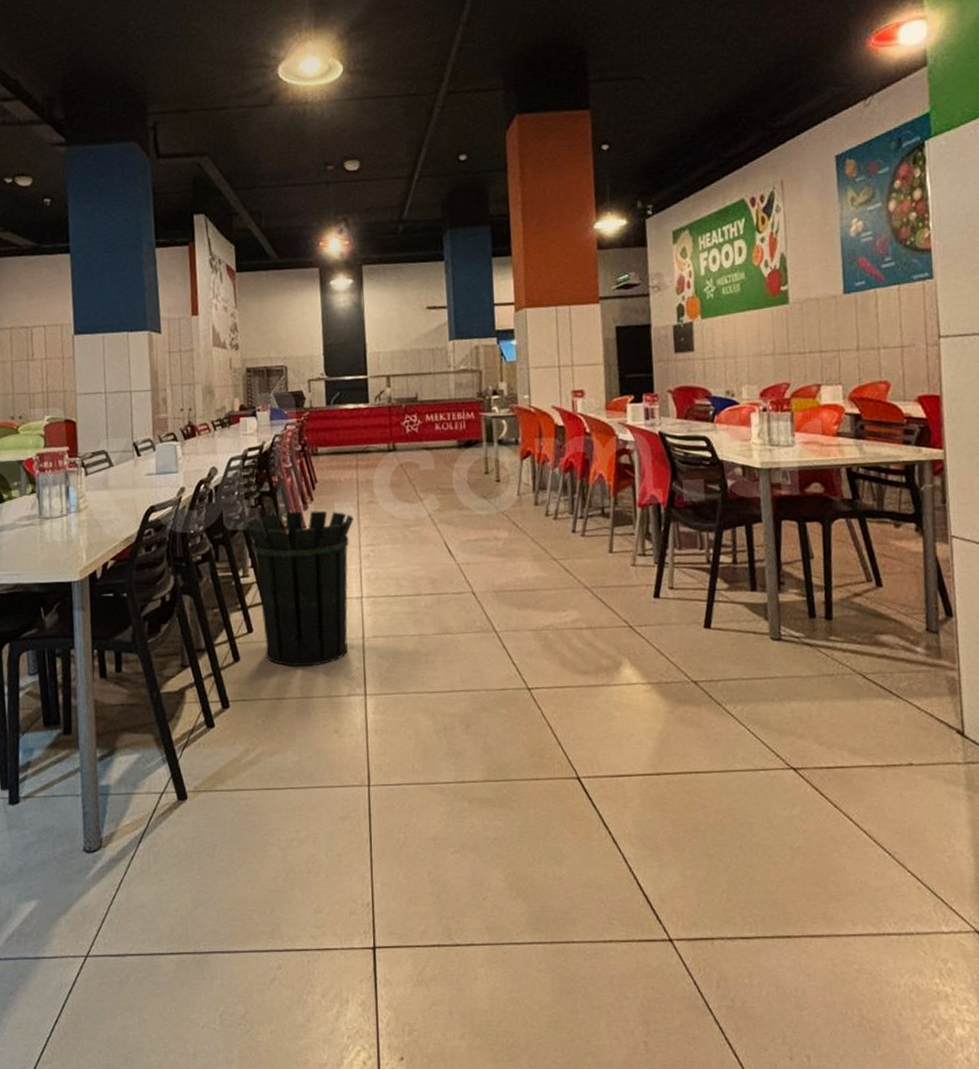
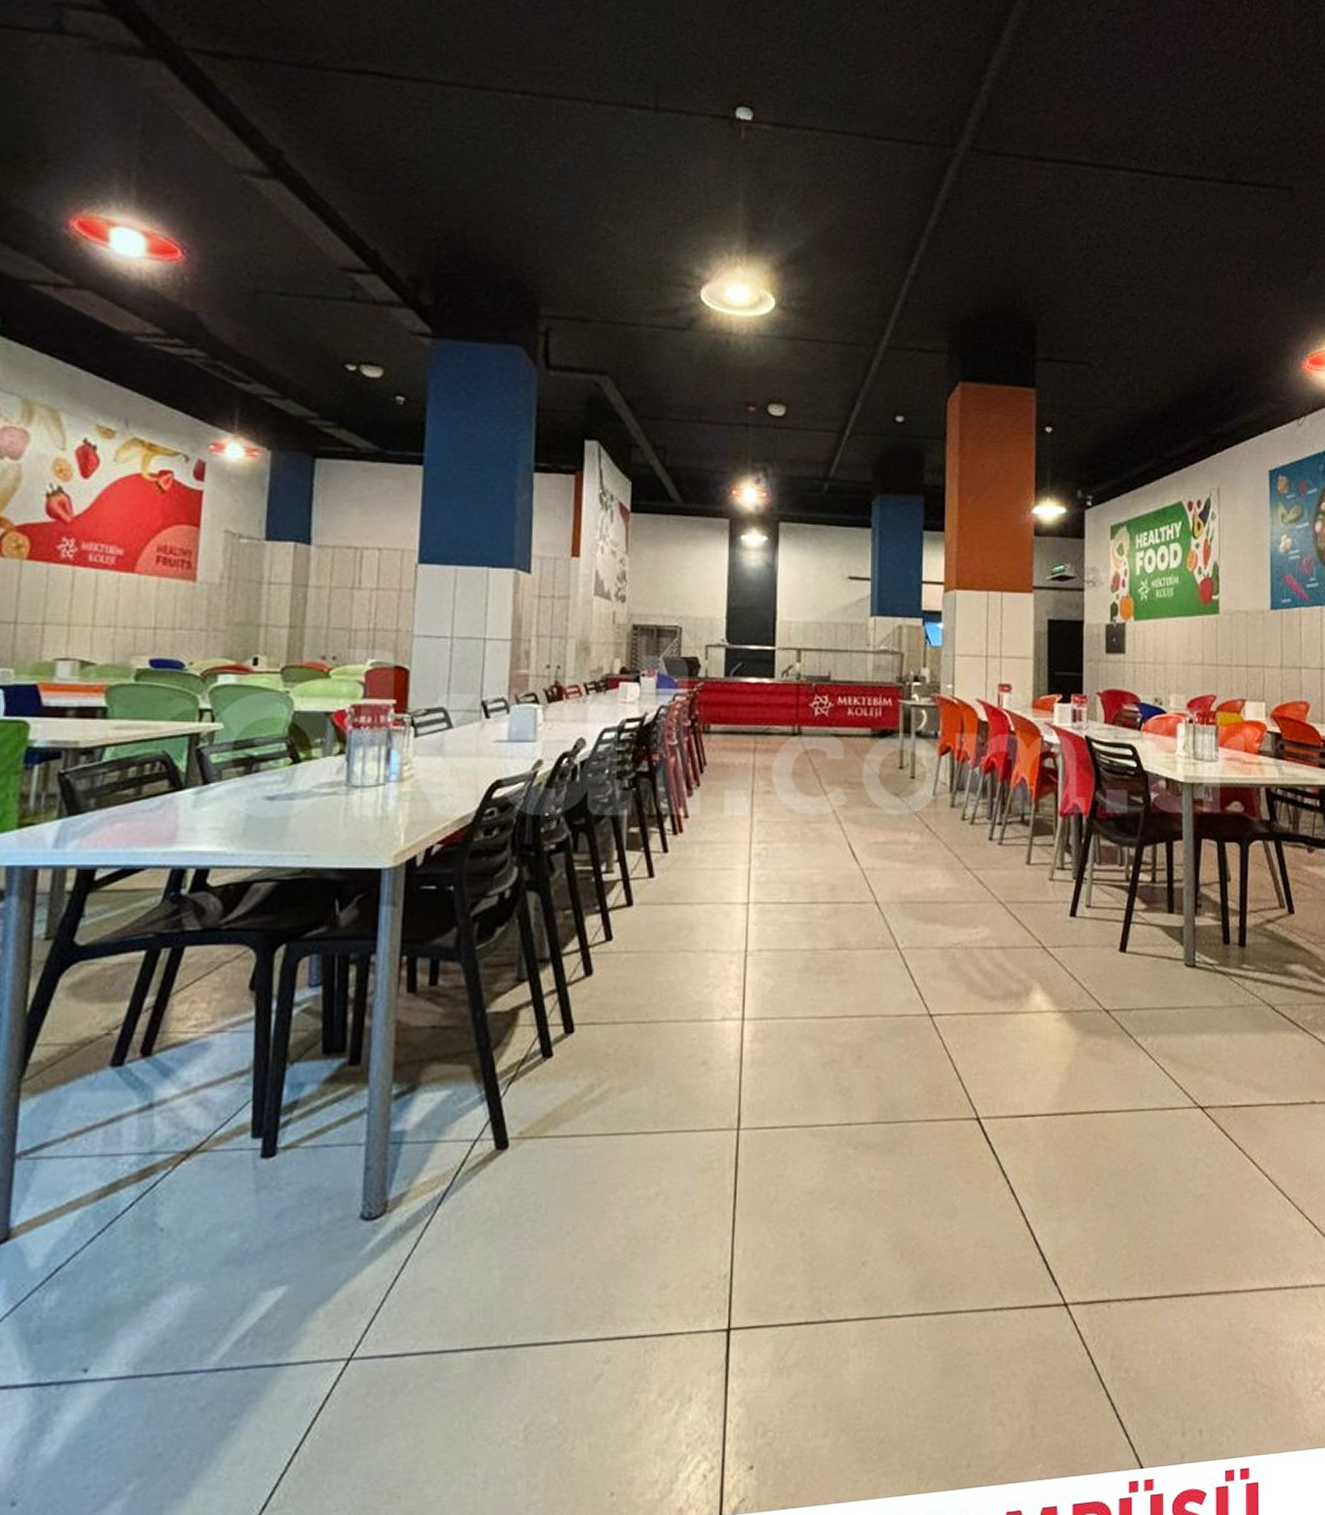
waste bin: present [244,510,354,667] -> none [613,798,746,984]

